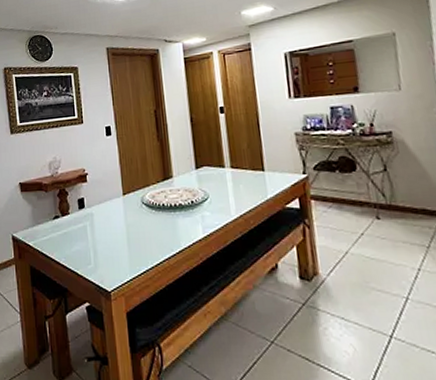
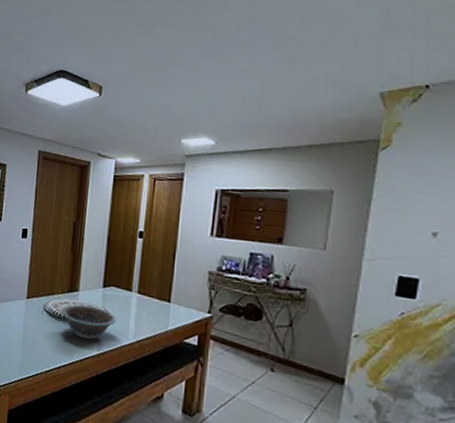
decorative bowl: none [159,189,216,224] -> present [61,304,117,340]

